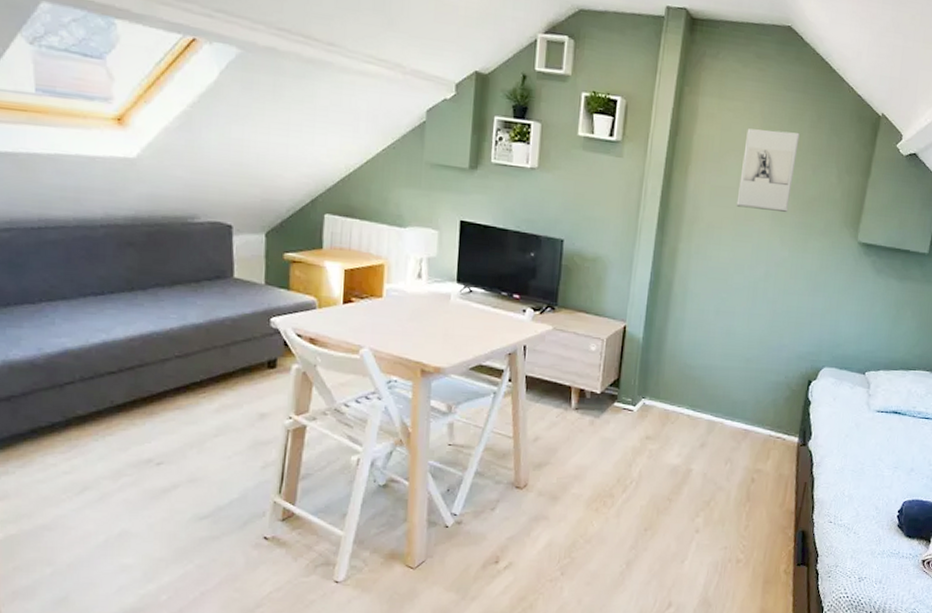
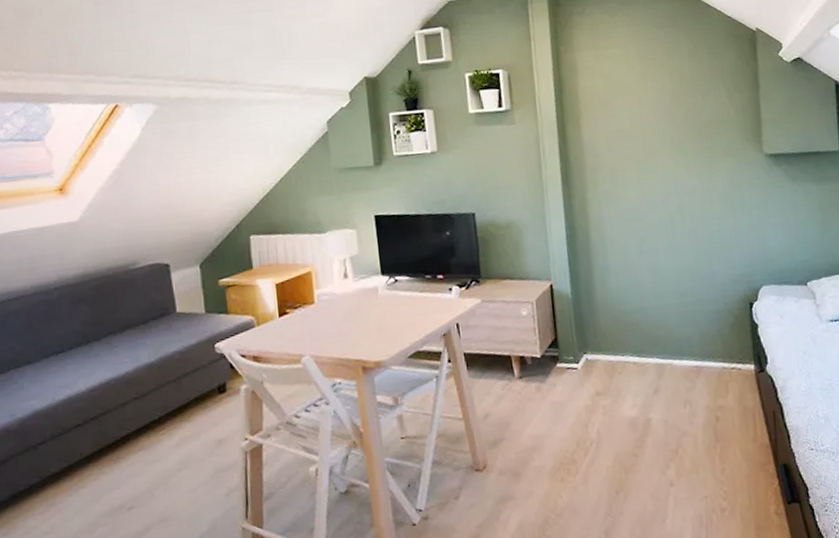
wall sculpture: present [736,128,800,212] -> none [628,63,687,146]

